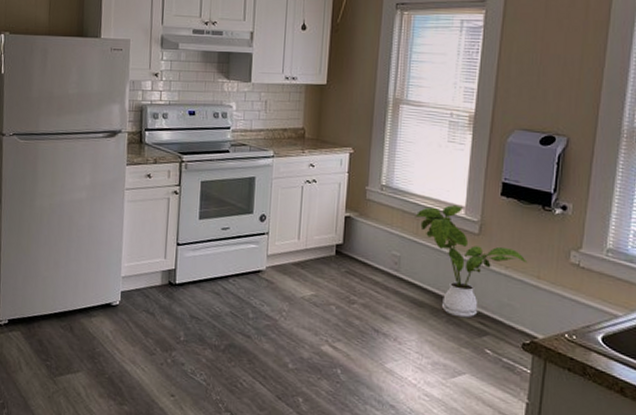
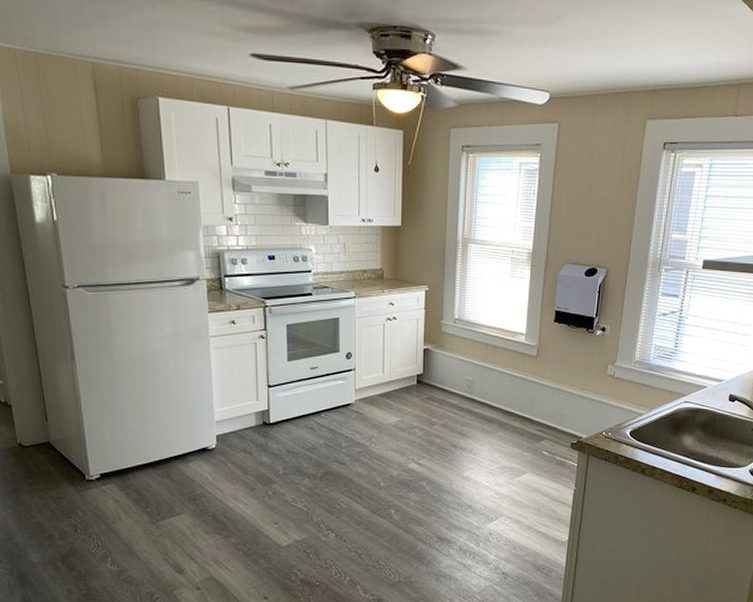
house plant: present [415,205,528,318] -> none [484,333,575,428]

